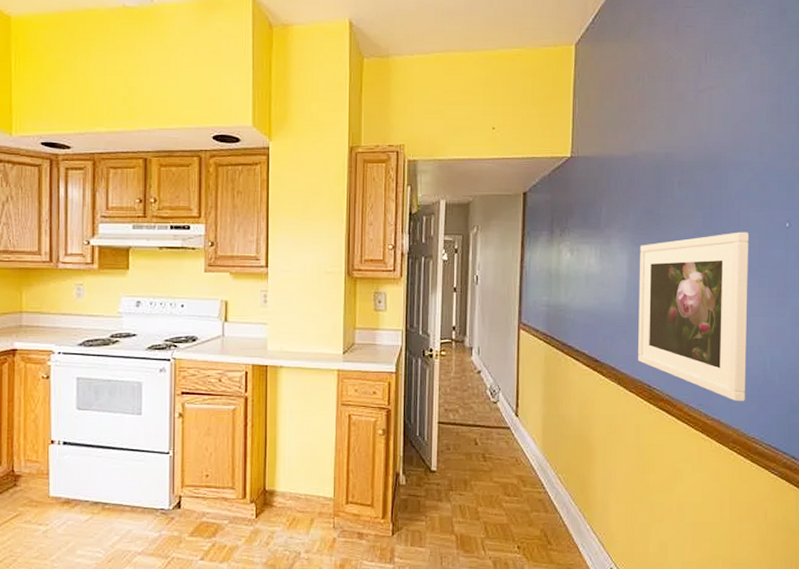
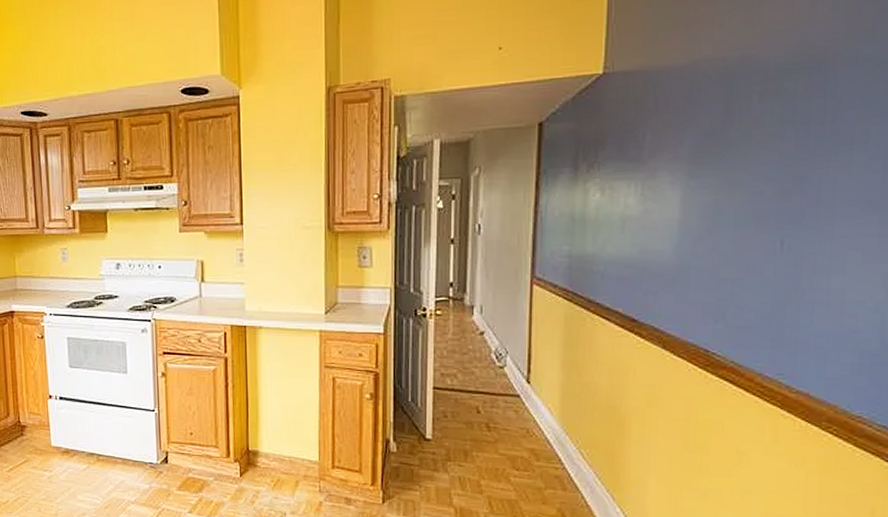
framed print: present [638,232,749,402] -> none [691,151,869,371]

